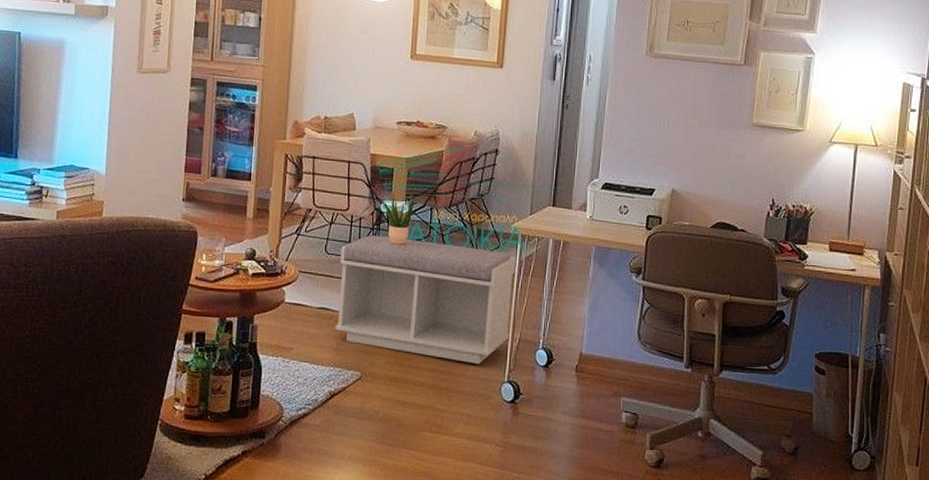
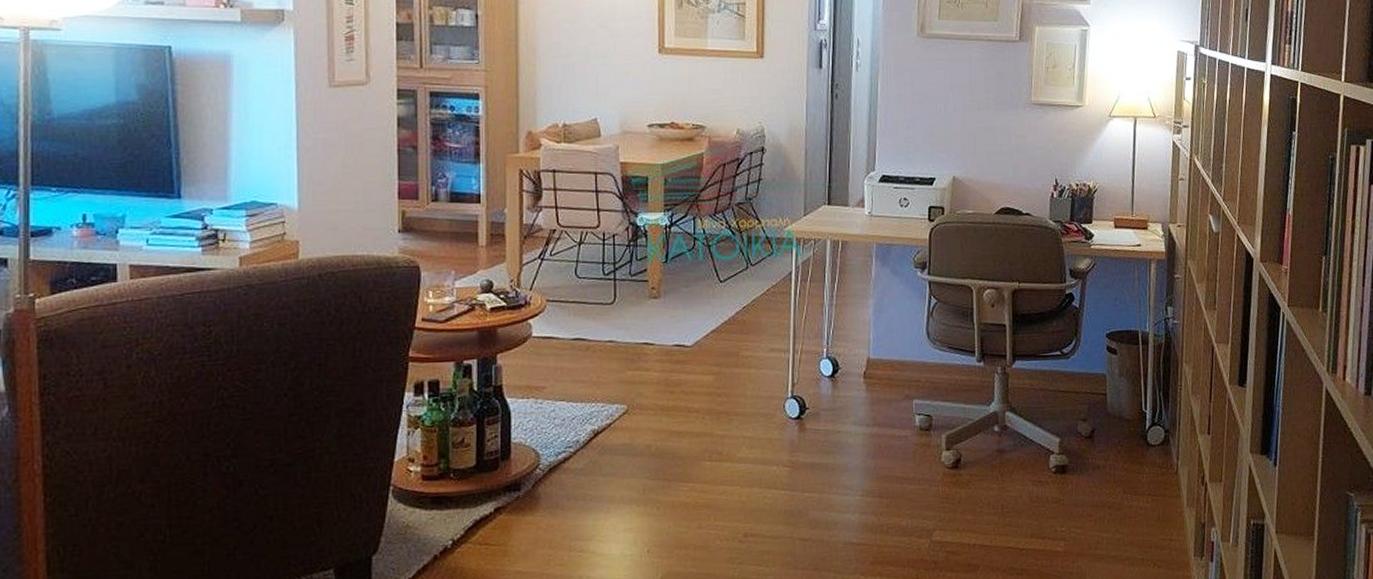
bench: present [335,235,516,365] -> none [593,253,792,383]
potted plant: present [378,192,415,245] -> none [633,203,675,261]

